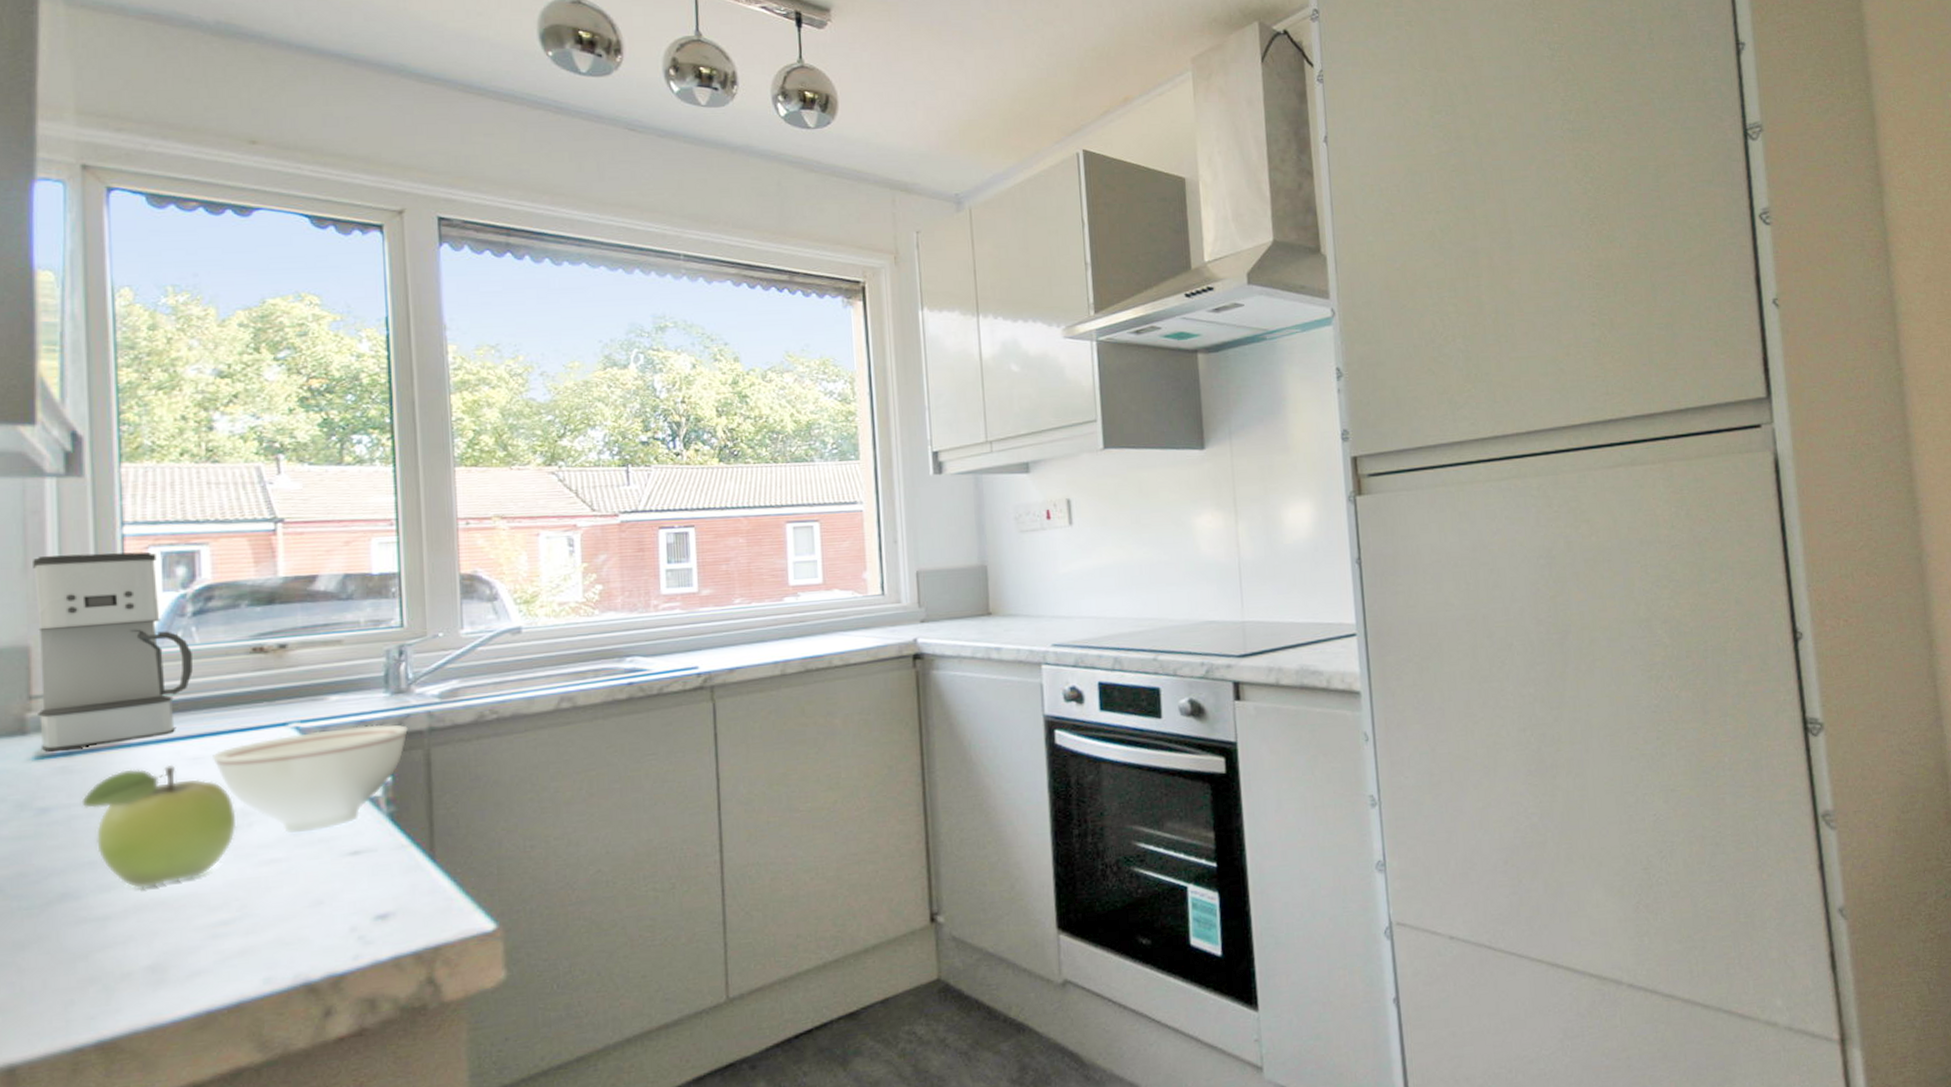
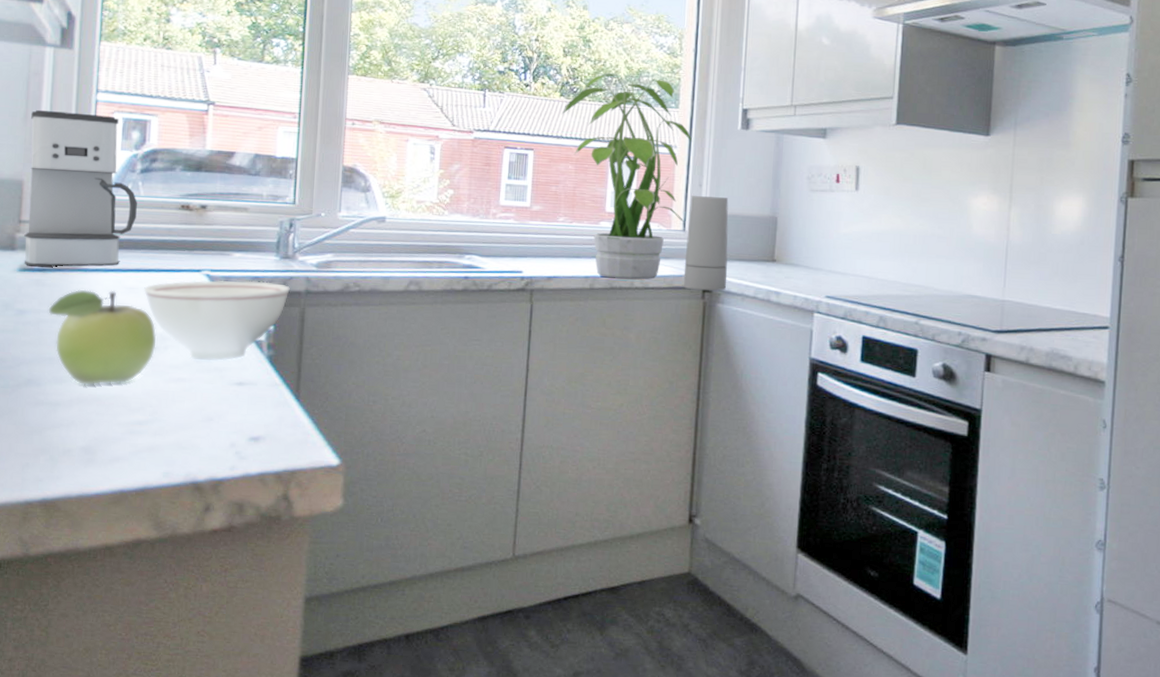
potted plant: none [722,425,881,661] -> present [561,69,693,280]
canister: none [886,552,940,660] -> present [683,196,729,291]

